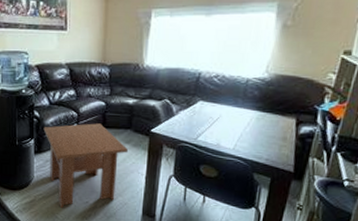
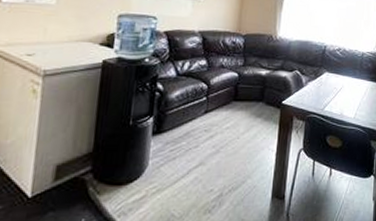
coffee table: present [43,123,128,208] -> none [166,96,259,202]

